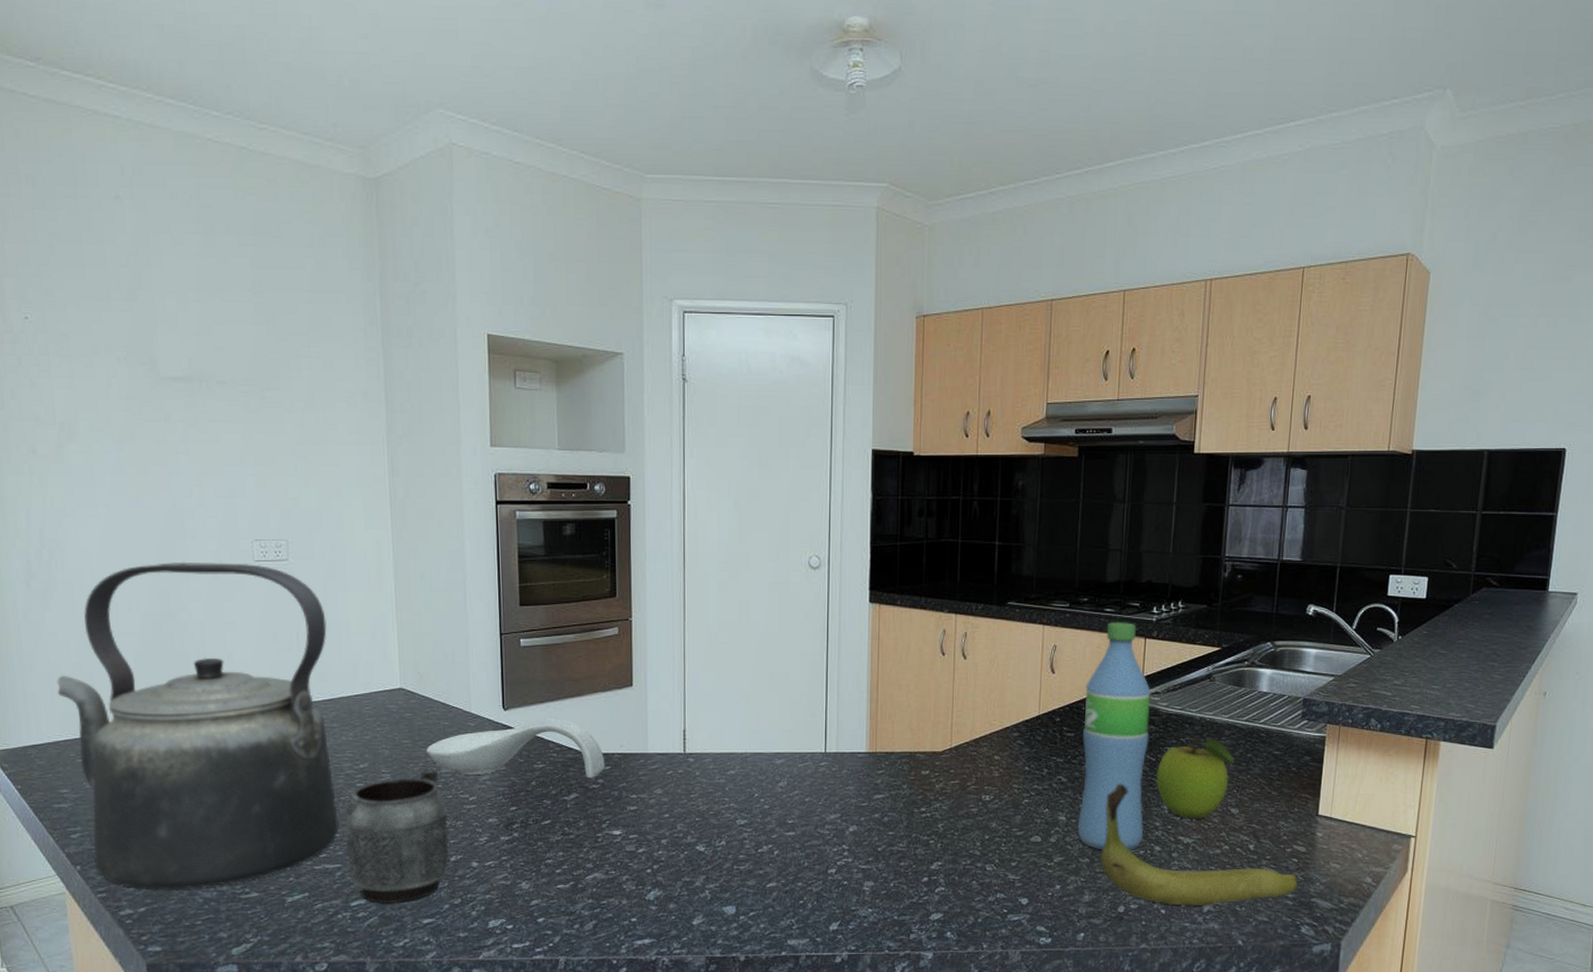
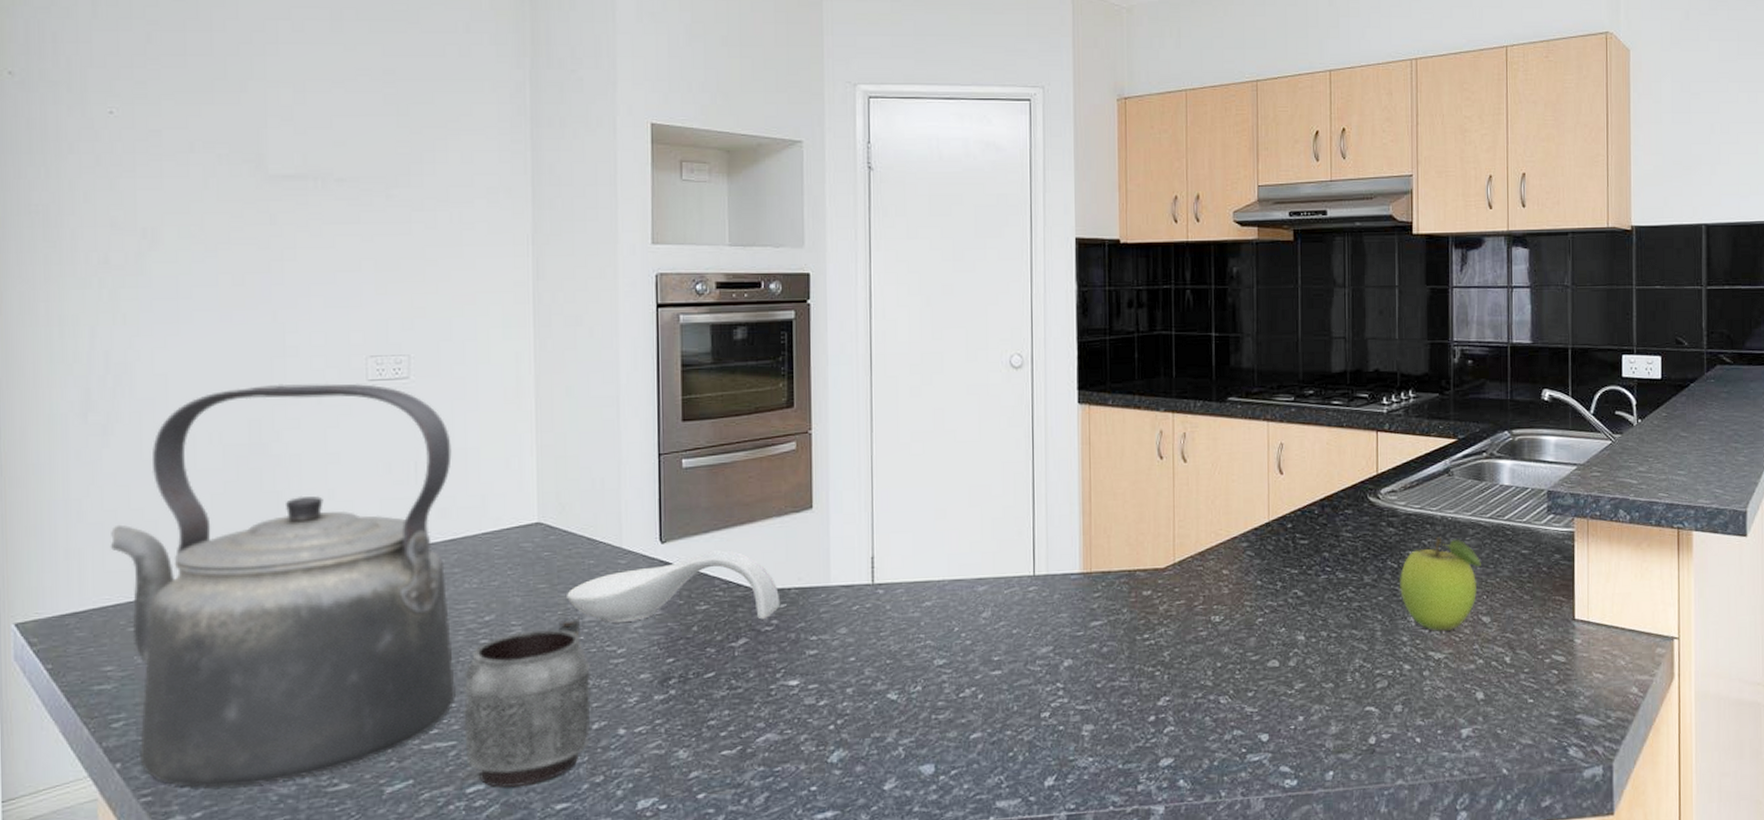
water bottle: present [1077,621,1151,851] -> none [1317,414,1391,673]
banana: present [1100,782,1298,907] -> none [1345,593,1561,732]

